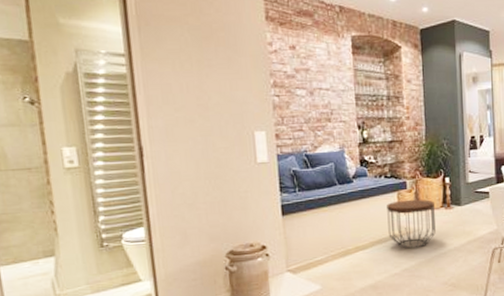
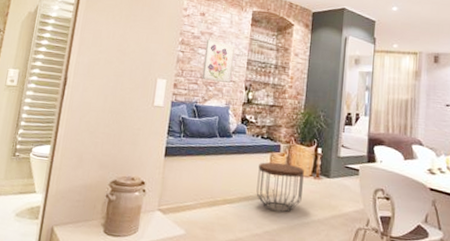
wall art: none [303,77,340,125] -> present [202,40,235,84]

